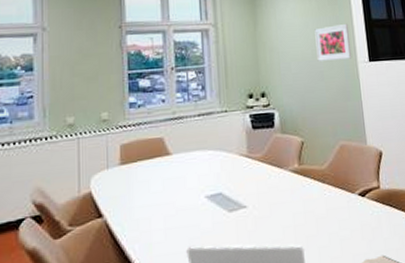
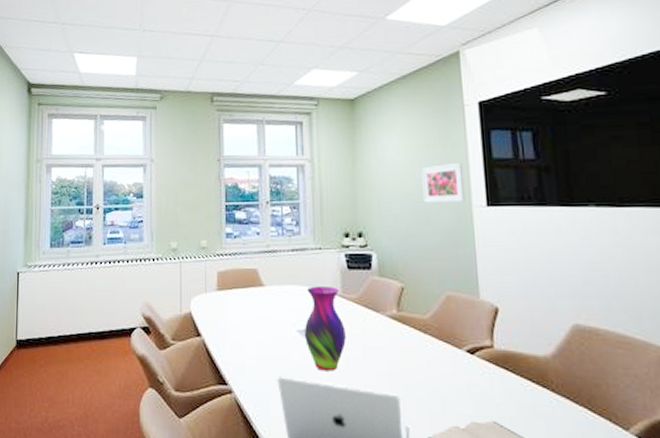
vase: none [212,148,253,234] -> present [304,286,346,371]

